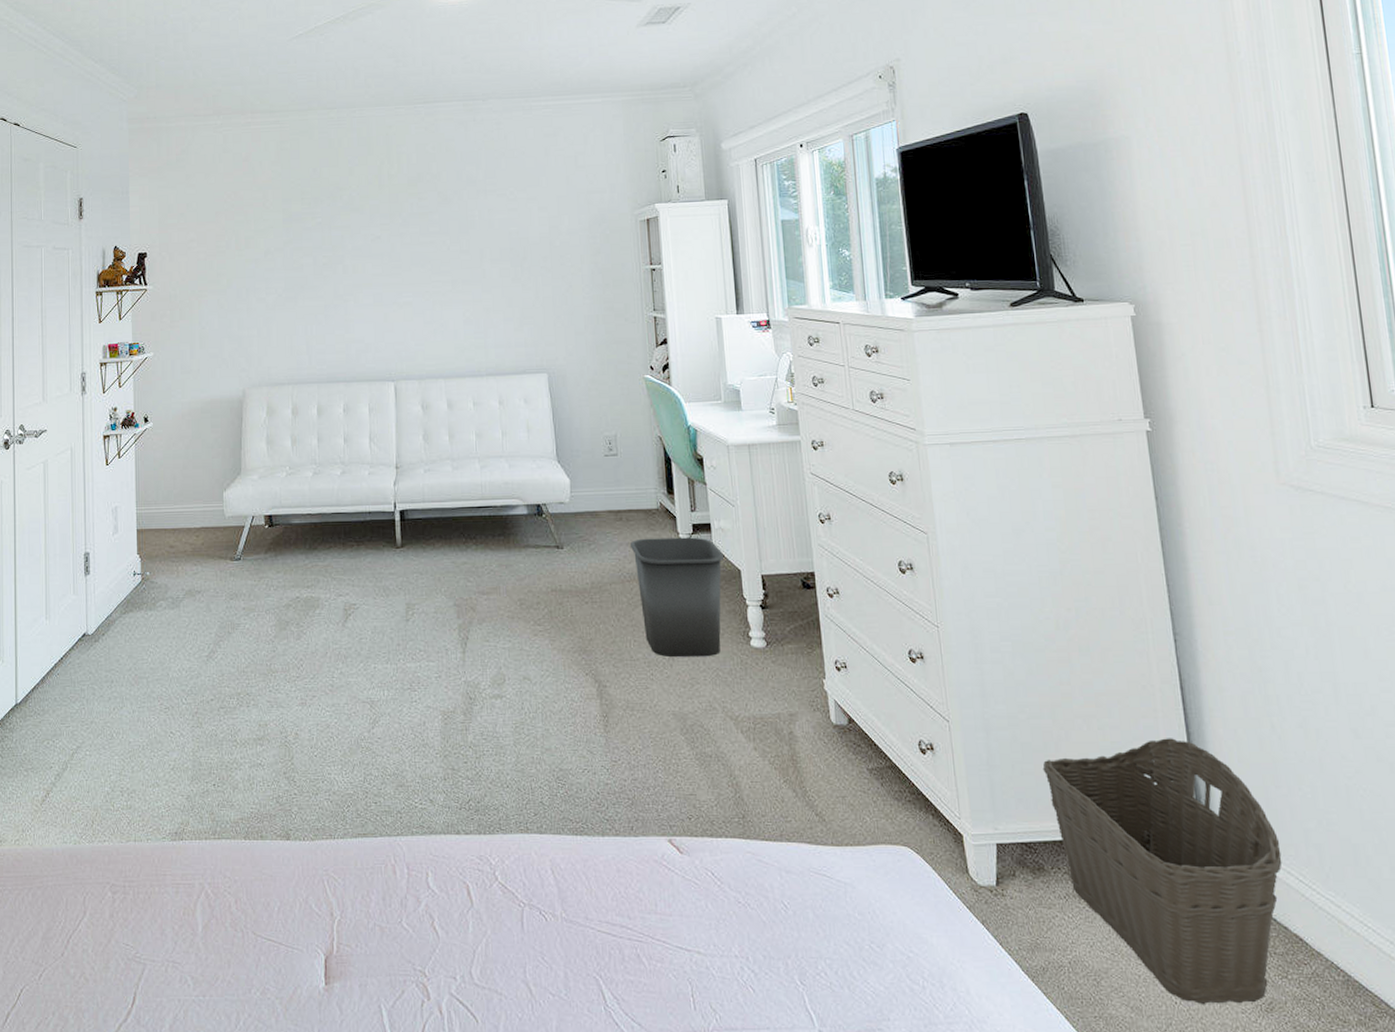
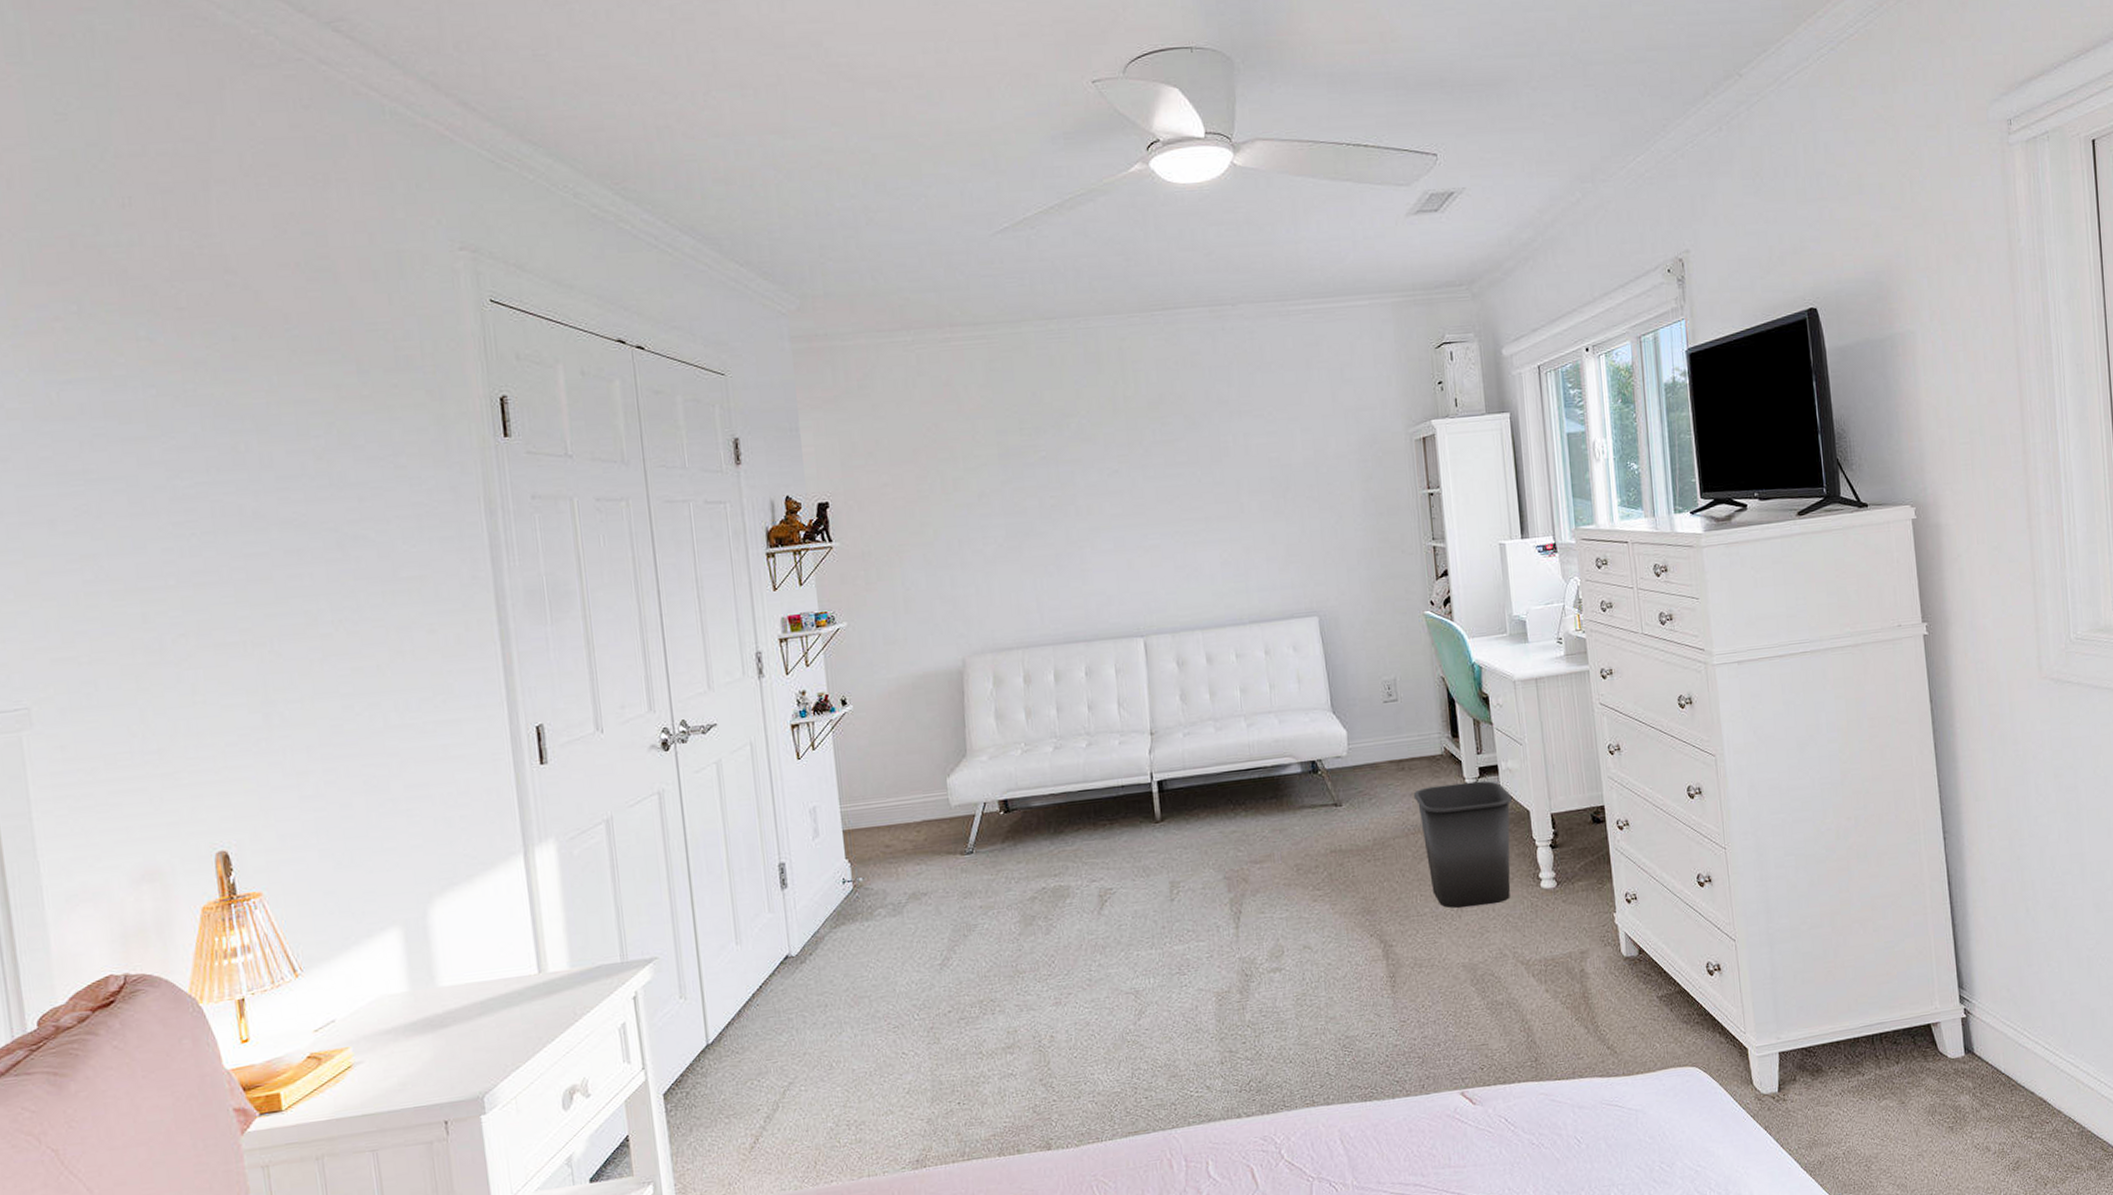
wicker basket: present [1042,738,1283,1005] -> none [1822,931,2031,1173]

